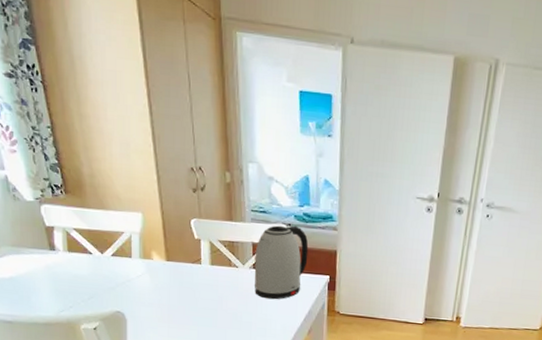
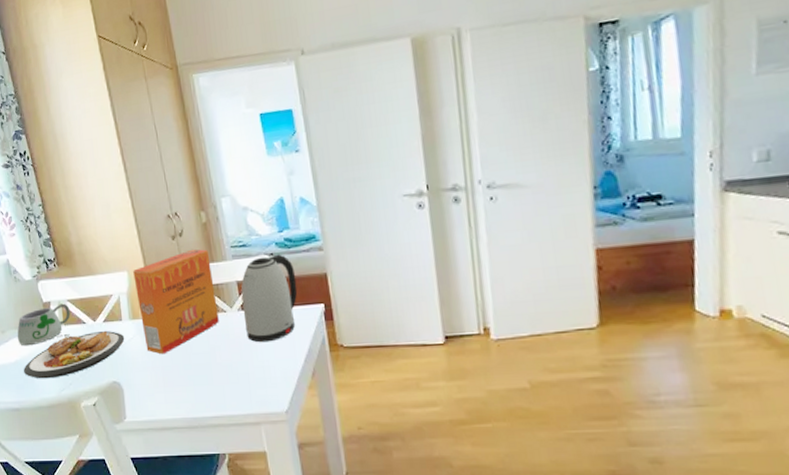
mug: none [13,230,76,265] -> present [17,303,71,346]
plate: none [19,262,133,299] -> present [24,330,125,379]
cereal box: none [148,205,231,295] -> present [133,249,219,355]

